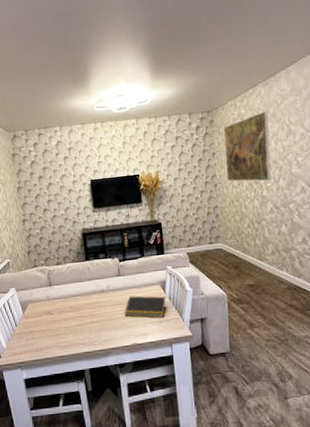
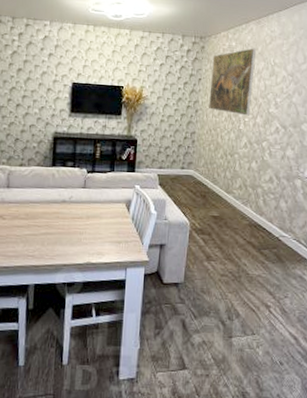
notepad: present [124,295,166,318] -> none [82,211,129,238]

